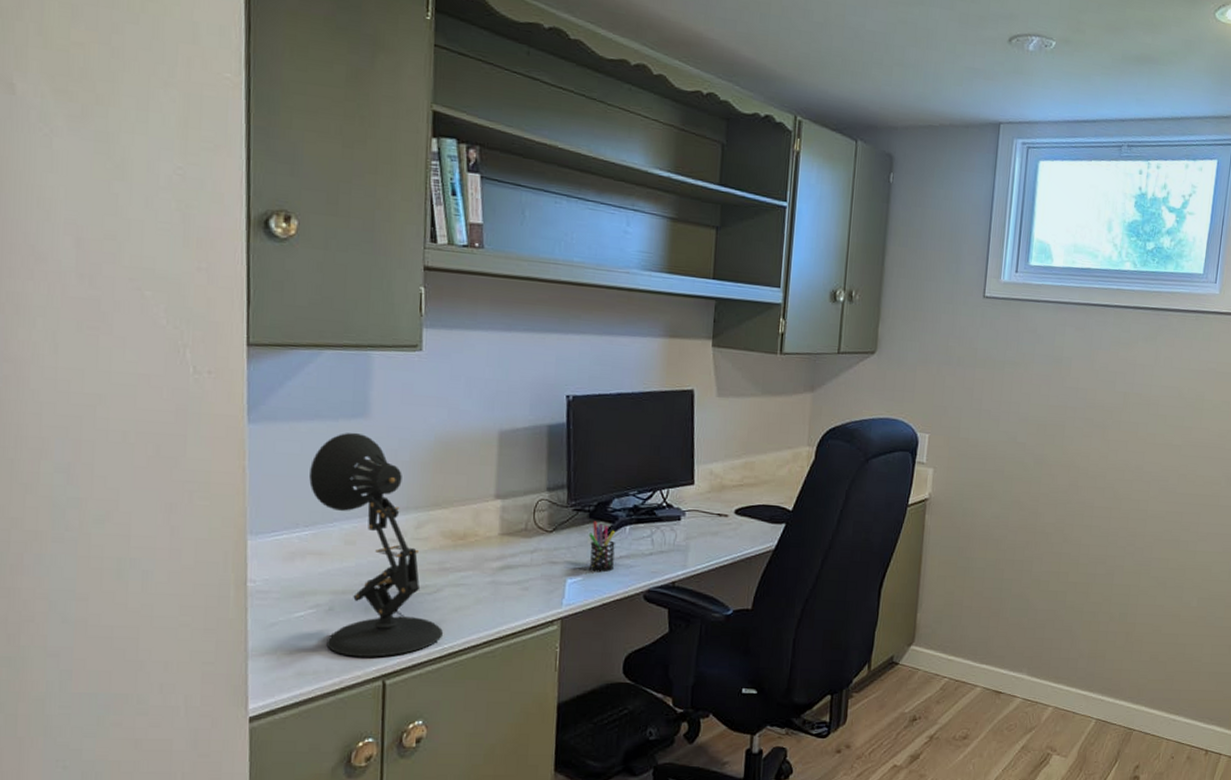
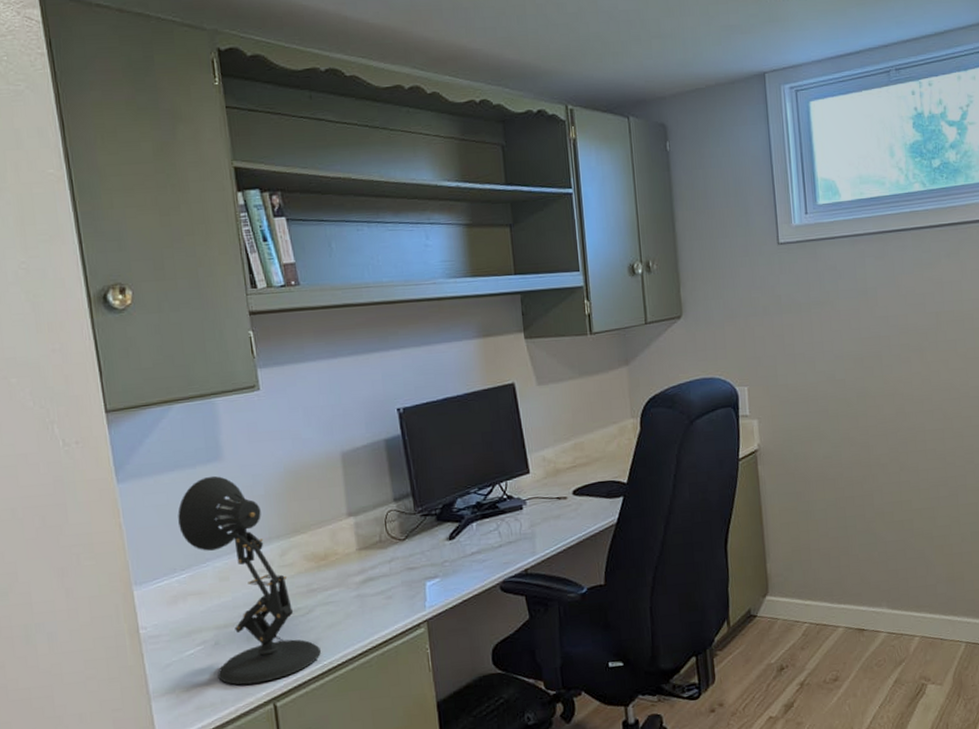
pen holder: present [588,521,615,573] -> none [439,523,467,572]

